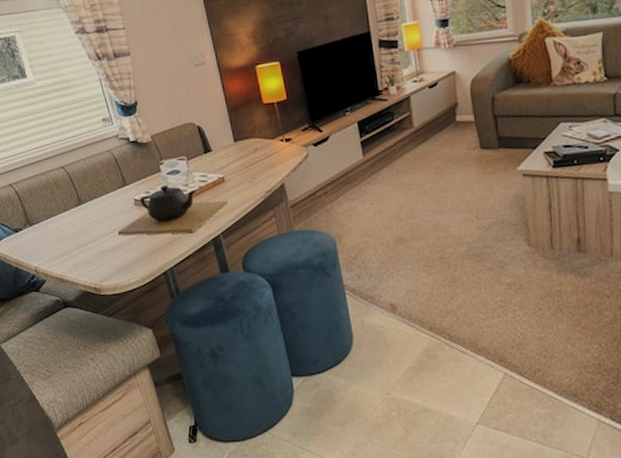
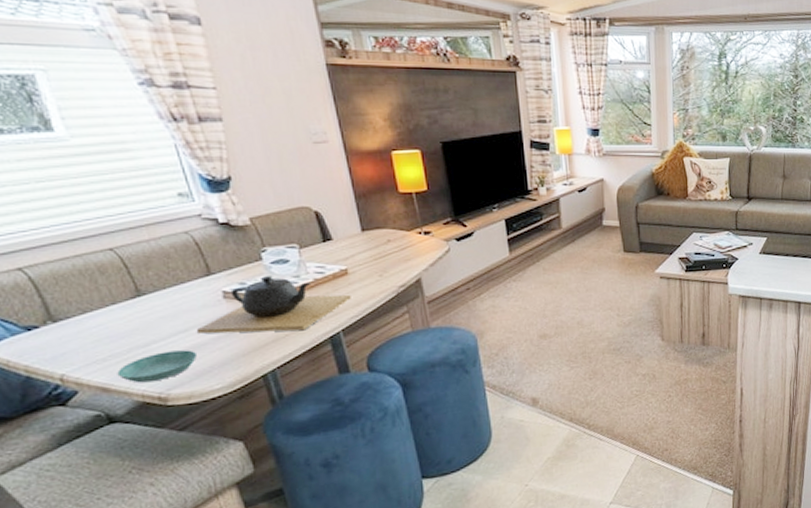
saucer: none [68,249,118,276] -> present [117,350,197,383]

